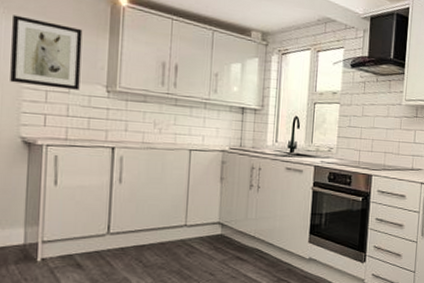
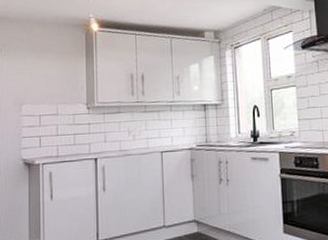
wall art: present [10,15,83,90] -> none [12,55,65,113]

